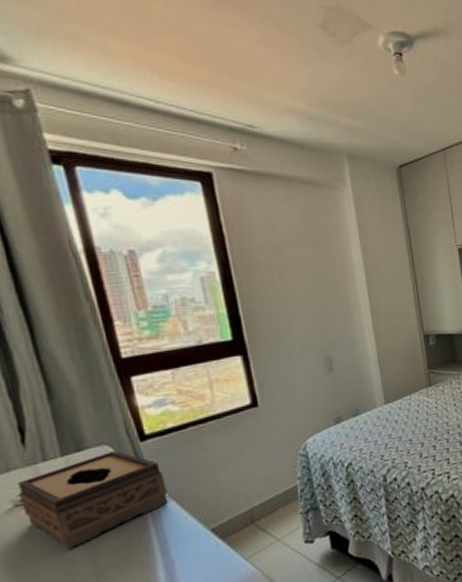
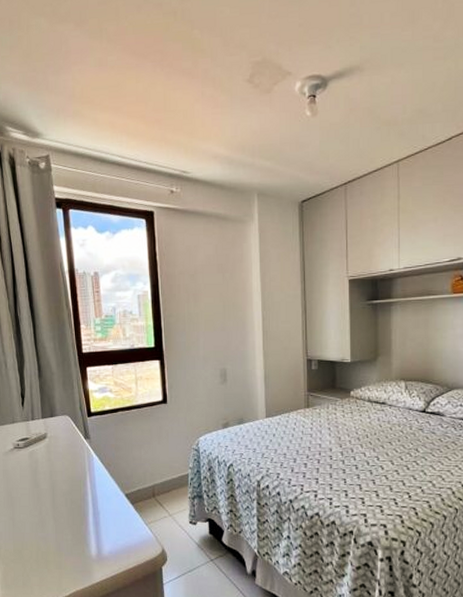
tissue box: present [18,450,169,550] -> none [17,421,101,486]

